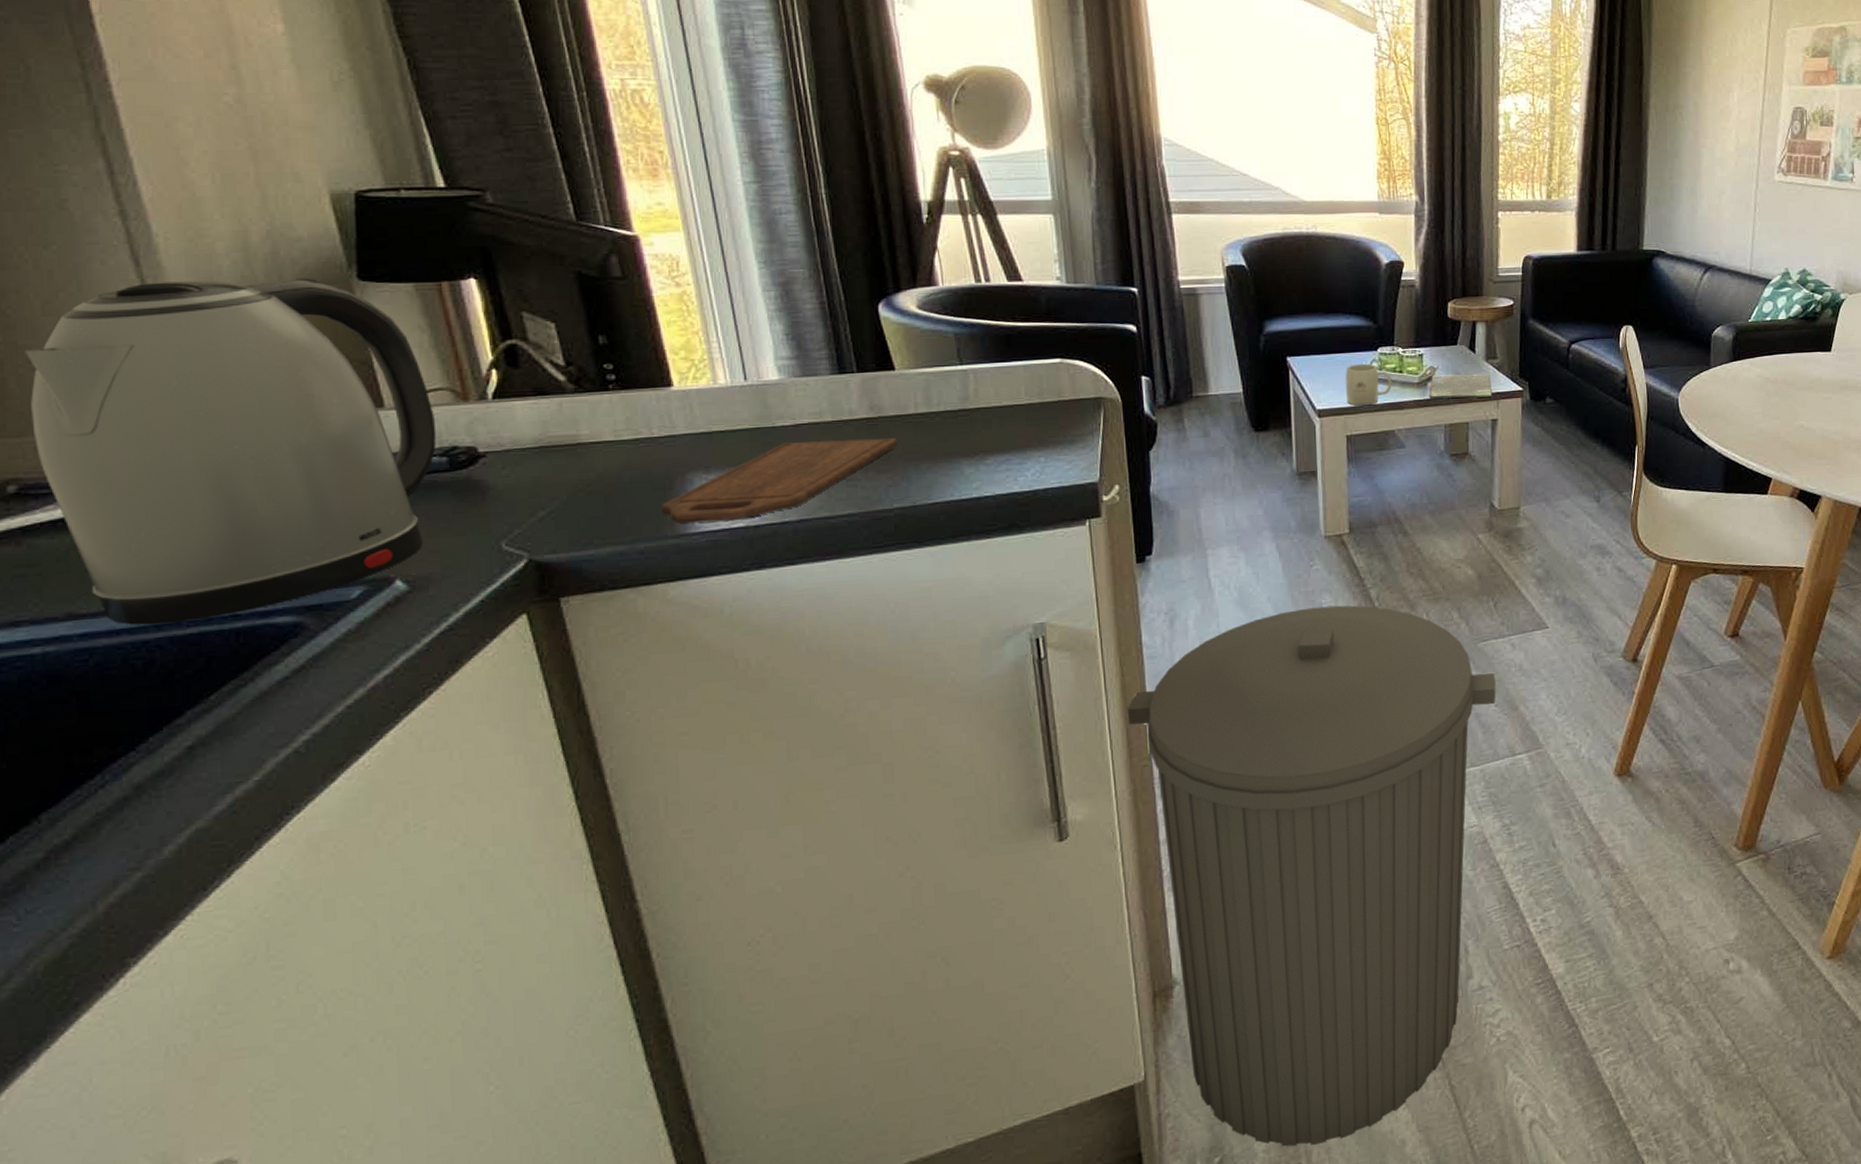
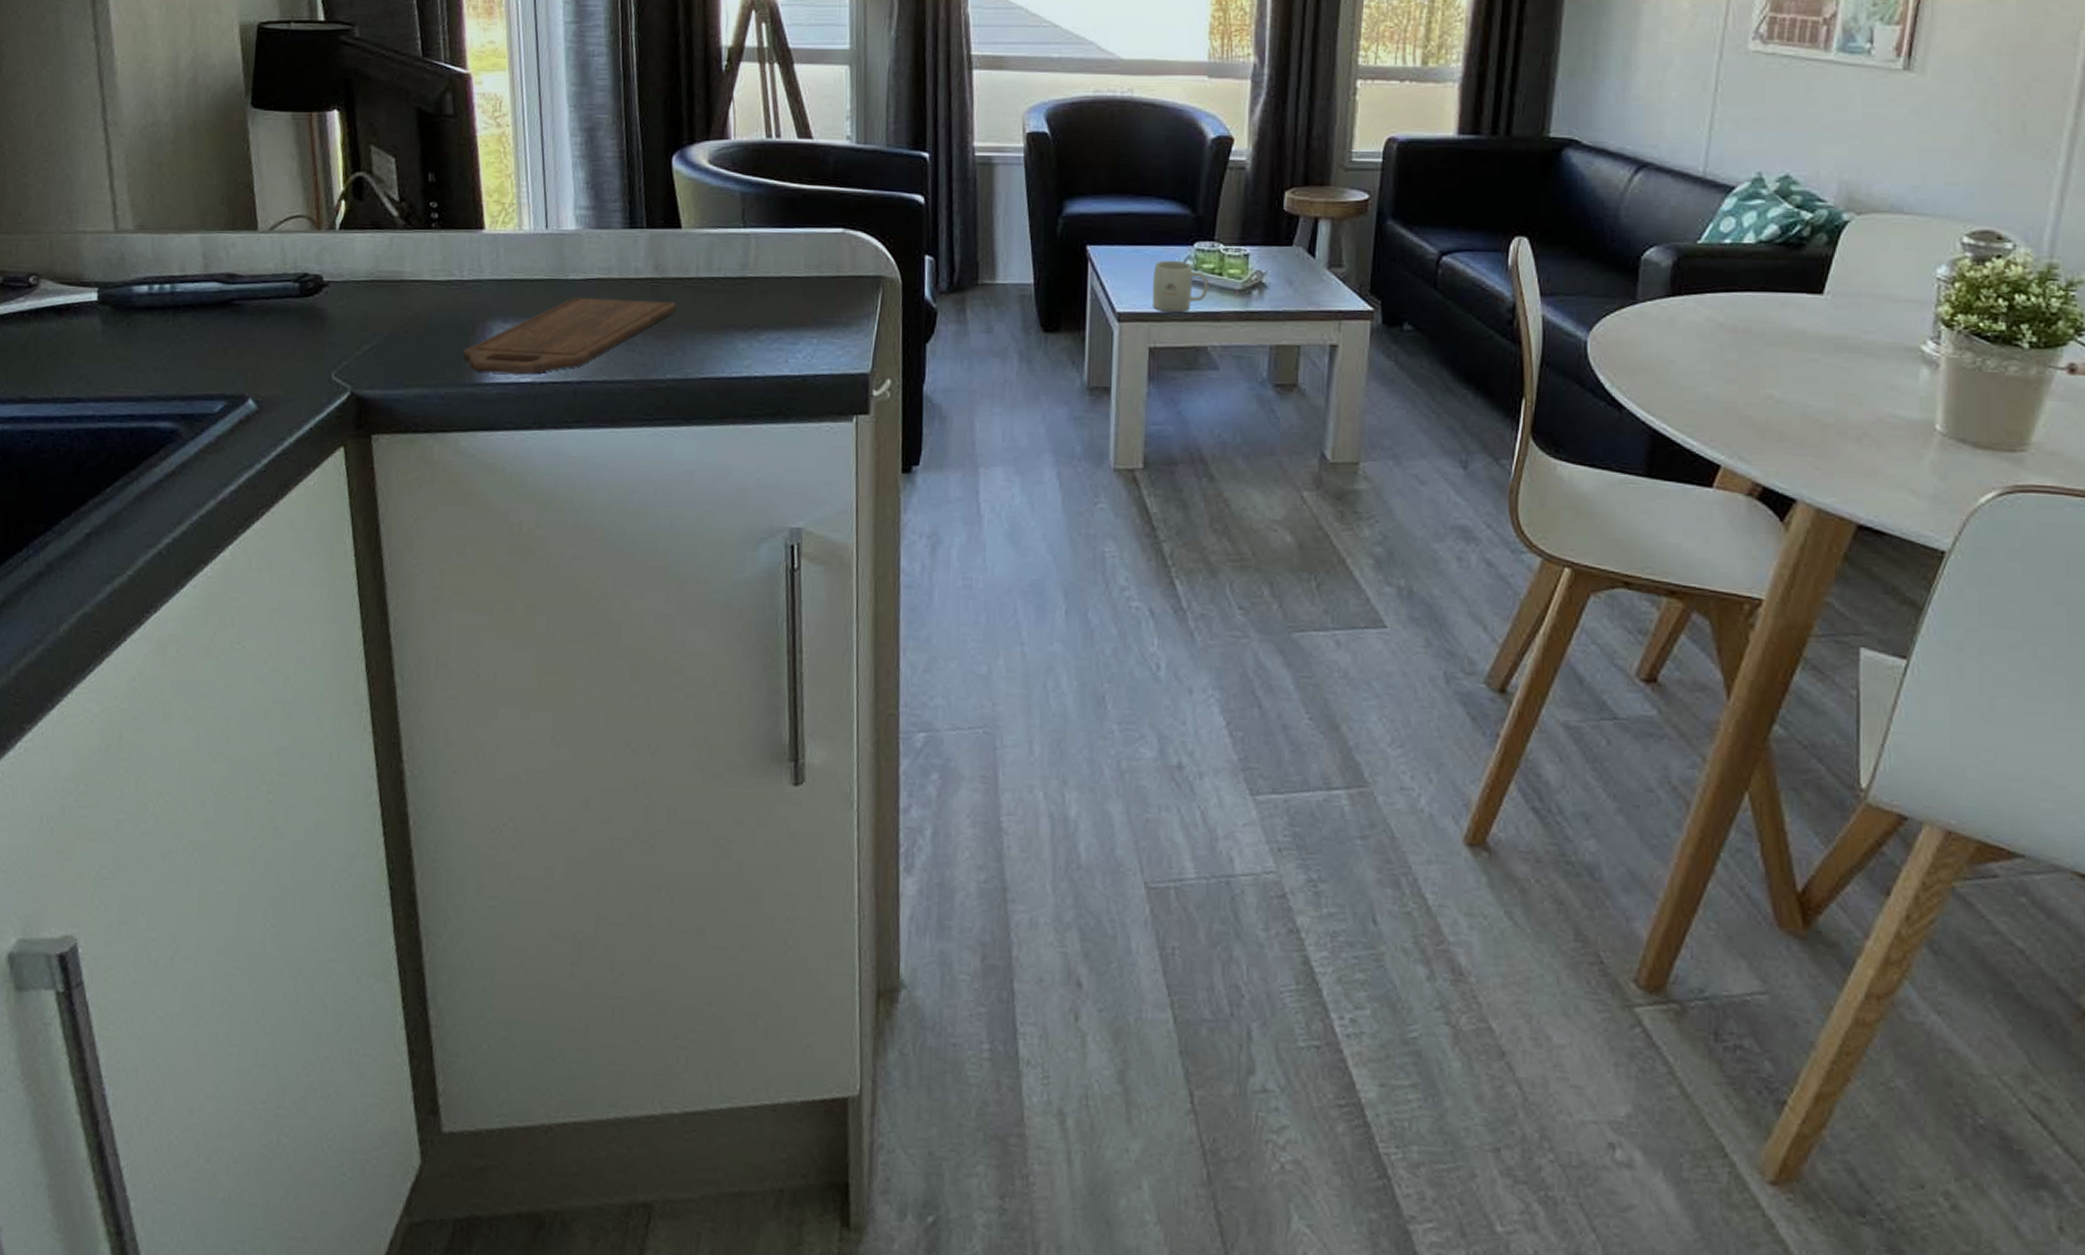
kettle: present [25,278,437,625] -> none [18,101,294,417]
trash can: present [1127,605,1496,1147] -> none [877,554,1312,1239]
magazine: present [1429,373,1492,399] -> none [1253,281,1333,317]

